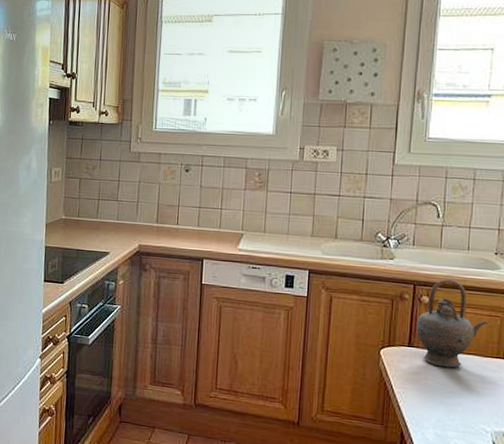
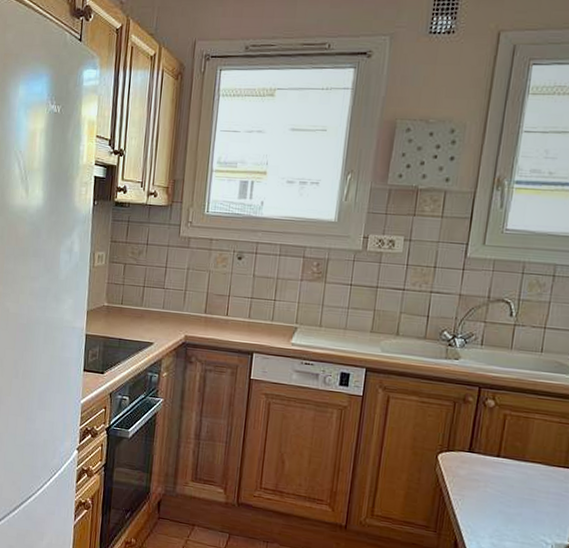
teapot: present [416,278,487,368] -> none [478,381,557,476]

